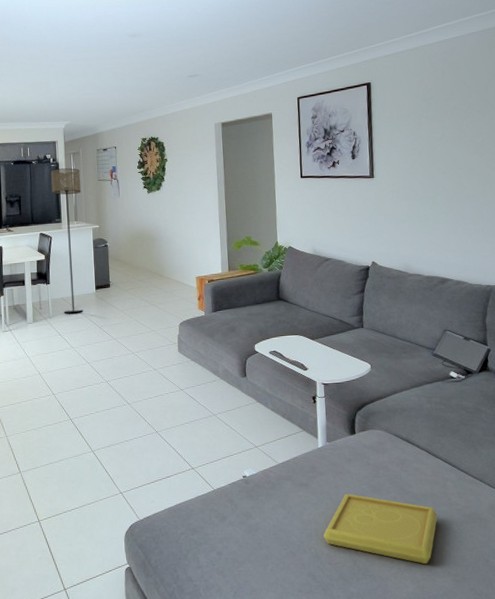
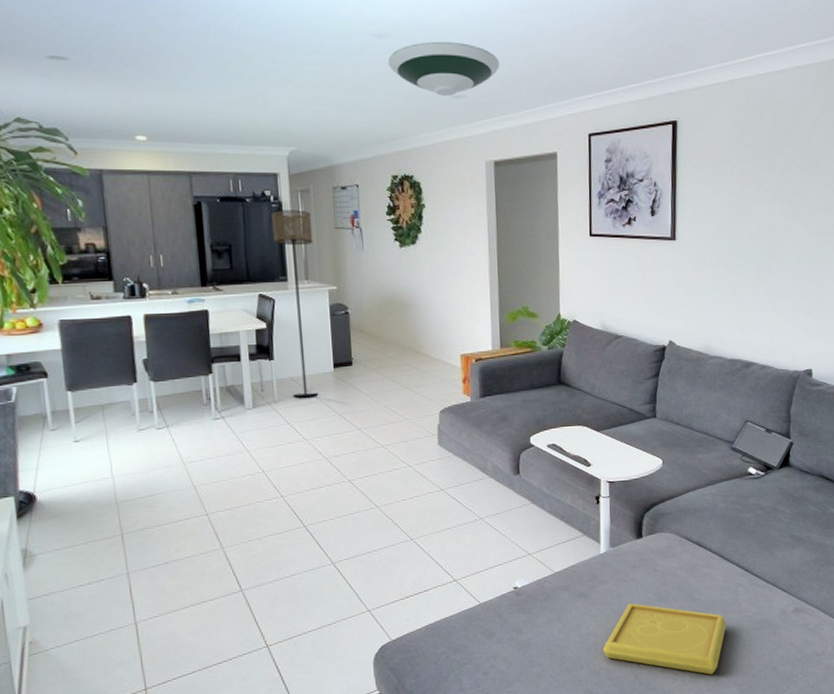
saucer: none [139,35,225,76] -> present [387,41,500,96]

